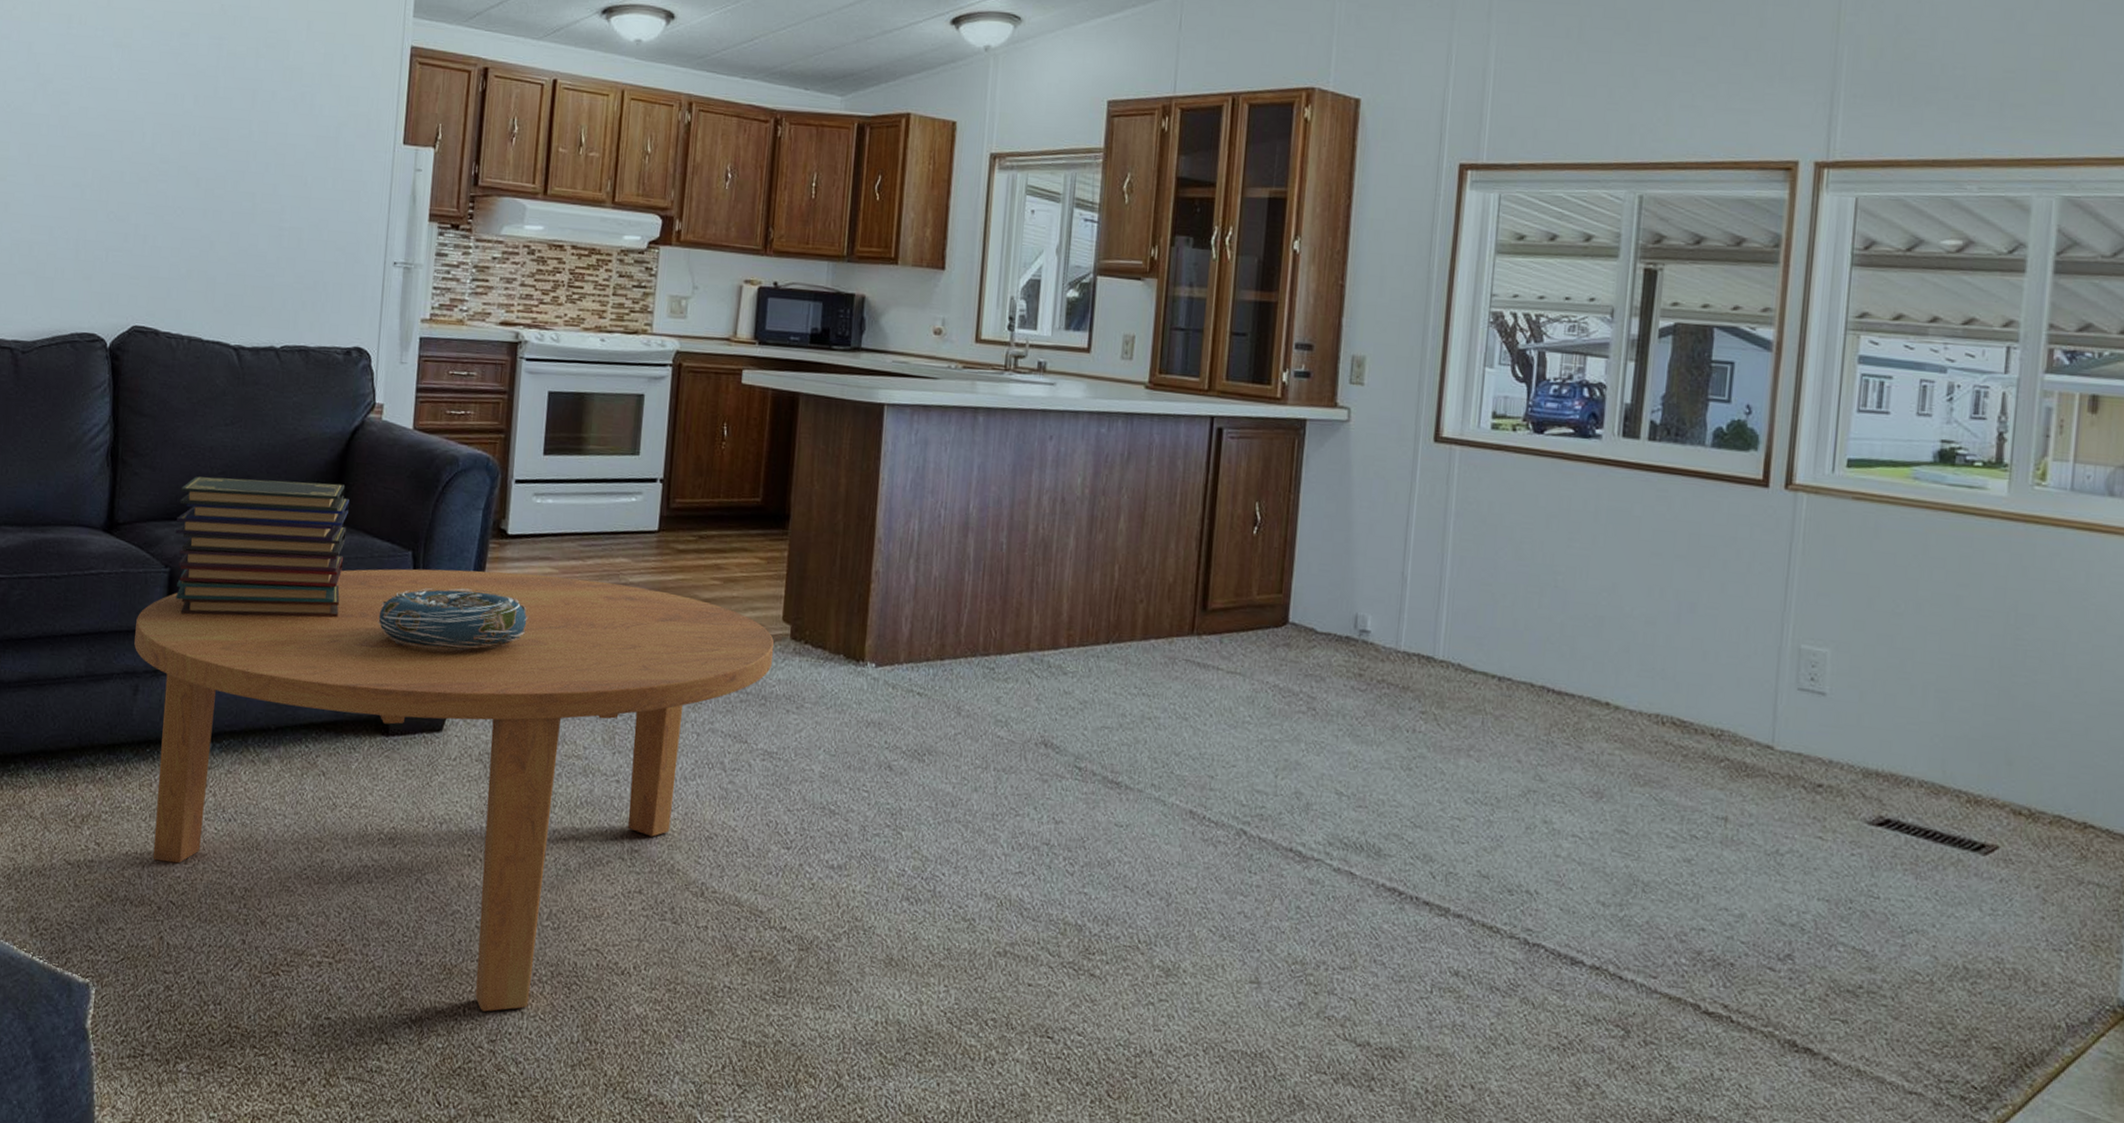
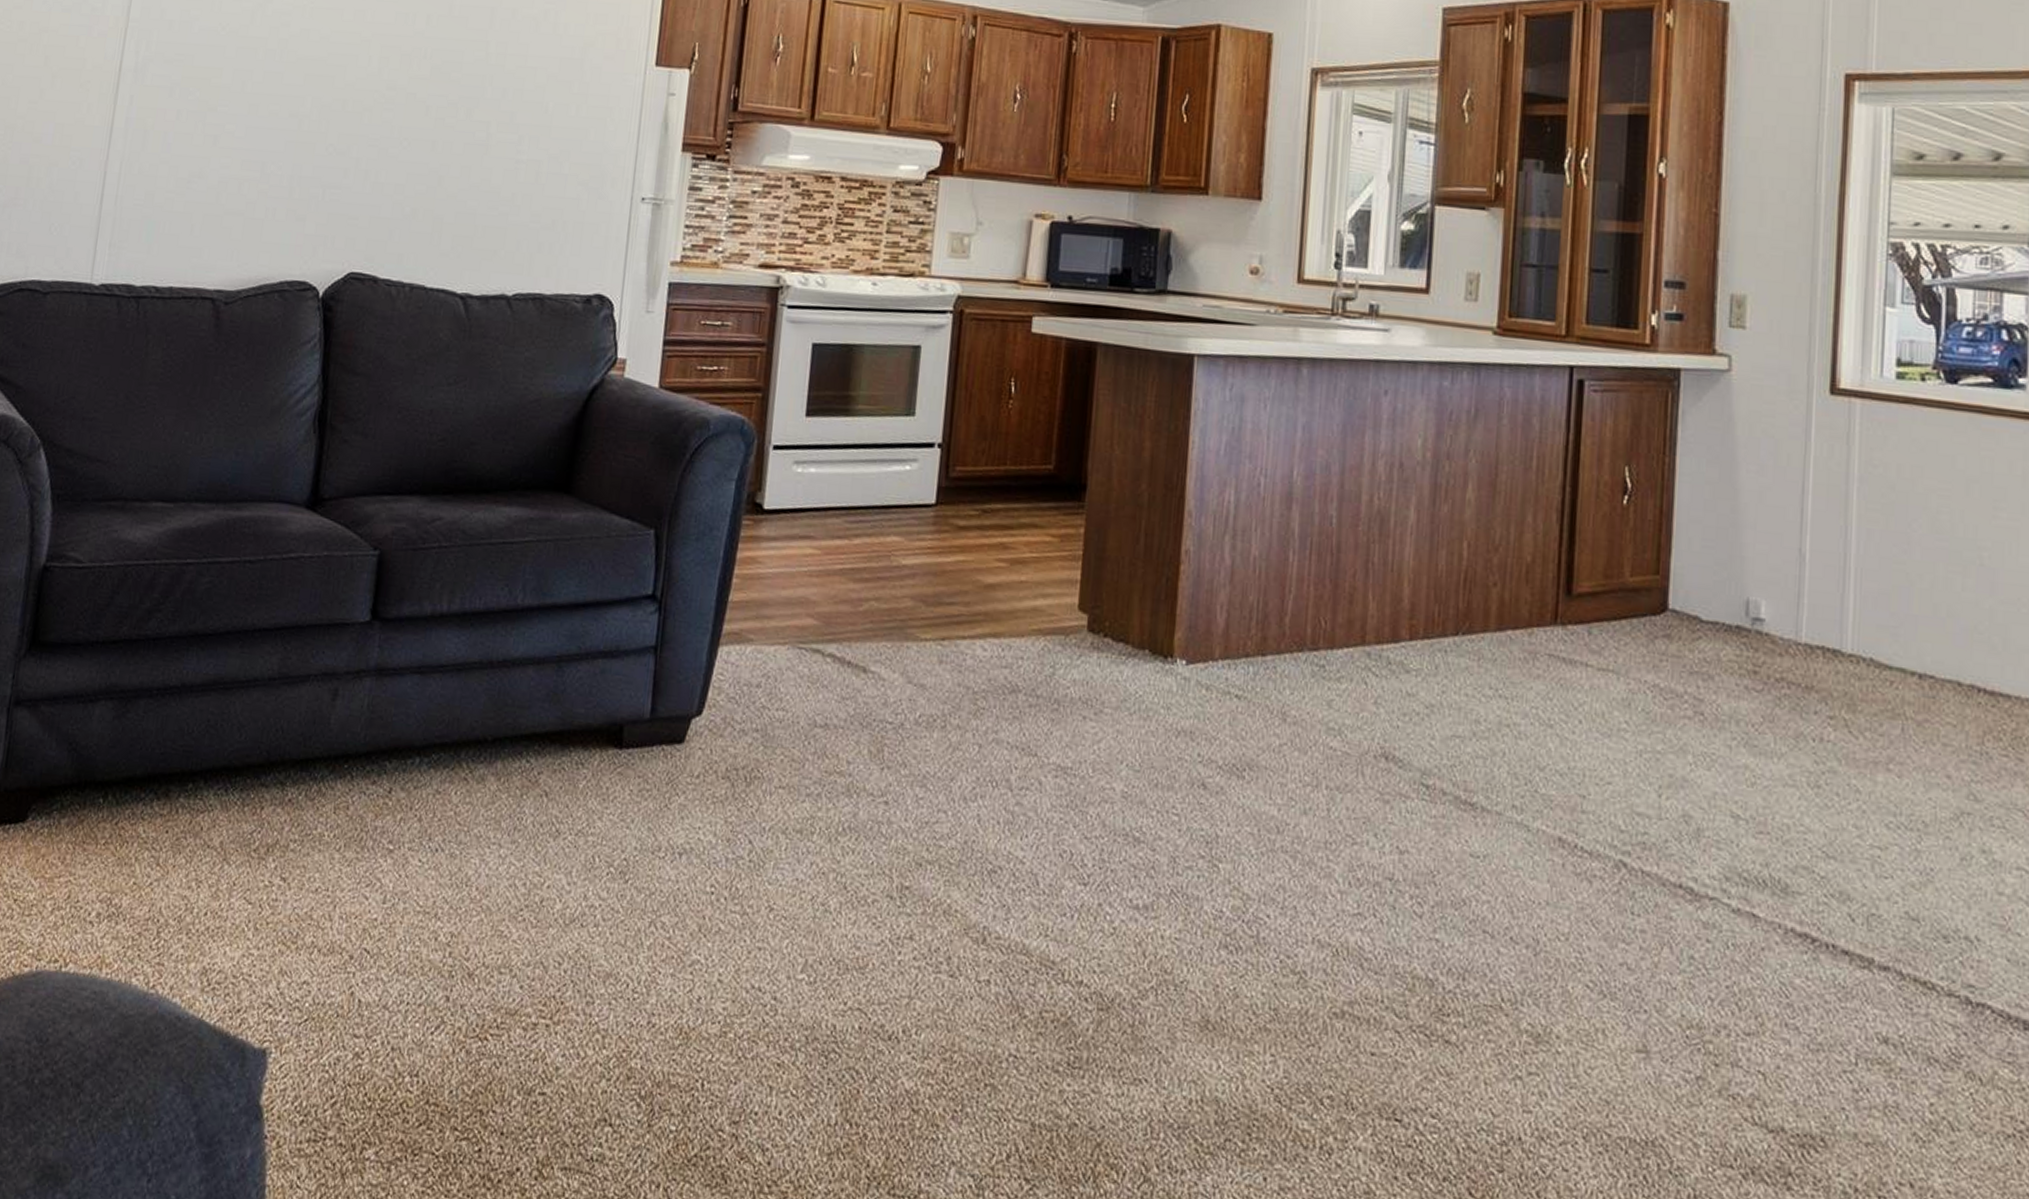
coffee table: present [134,568,775,1012] -> none [335,550,1069,1086]
book stack: present [175,476,349,618] -> none [384,444,585,608]
decorative bowl: present [377,588,529,651] -> none [612,572,786,647]

